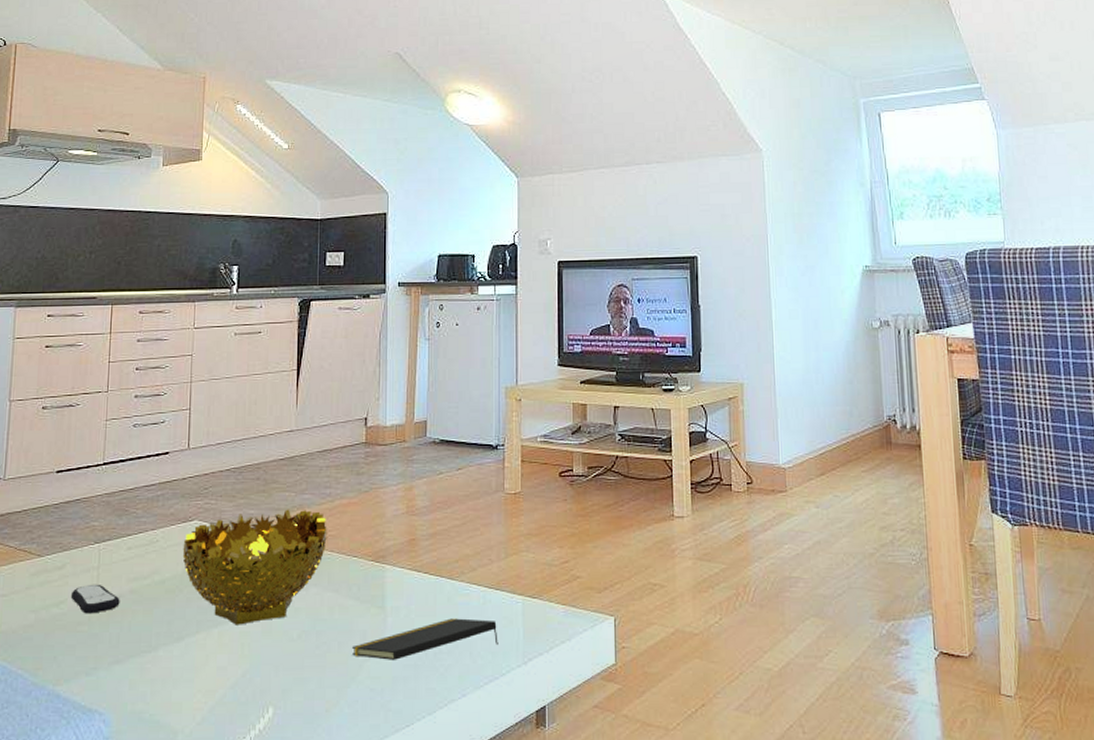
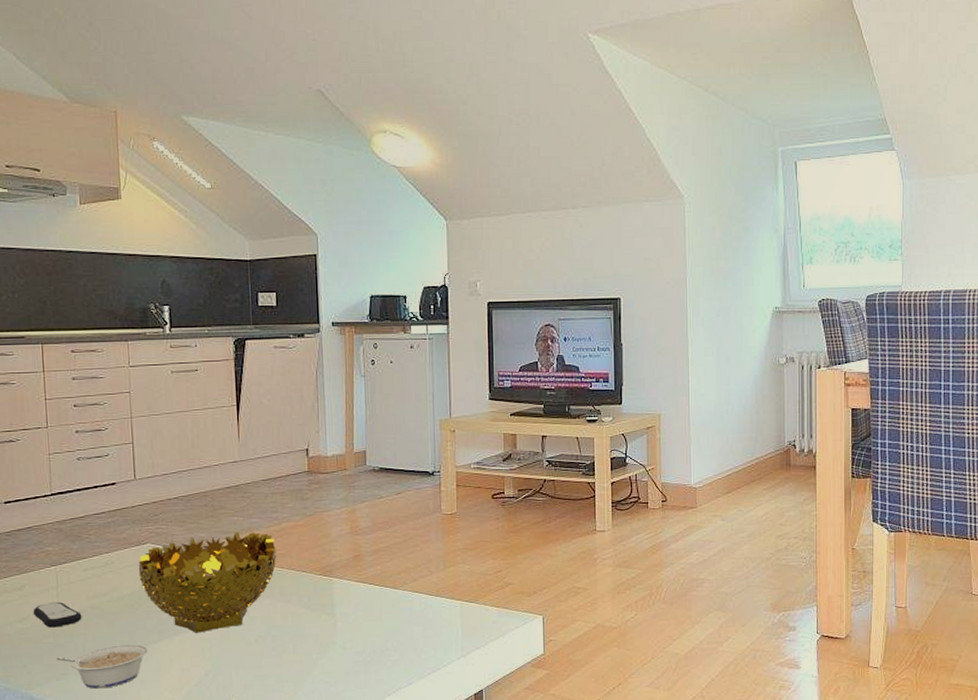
legume: none [88,636,185,688] -> present [56,644,148,689]
notepad: present [352,618,498,660] -> none [306,621,439,658]

